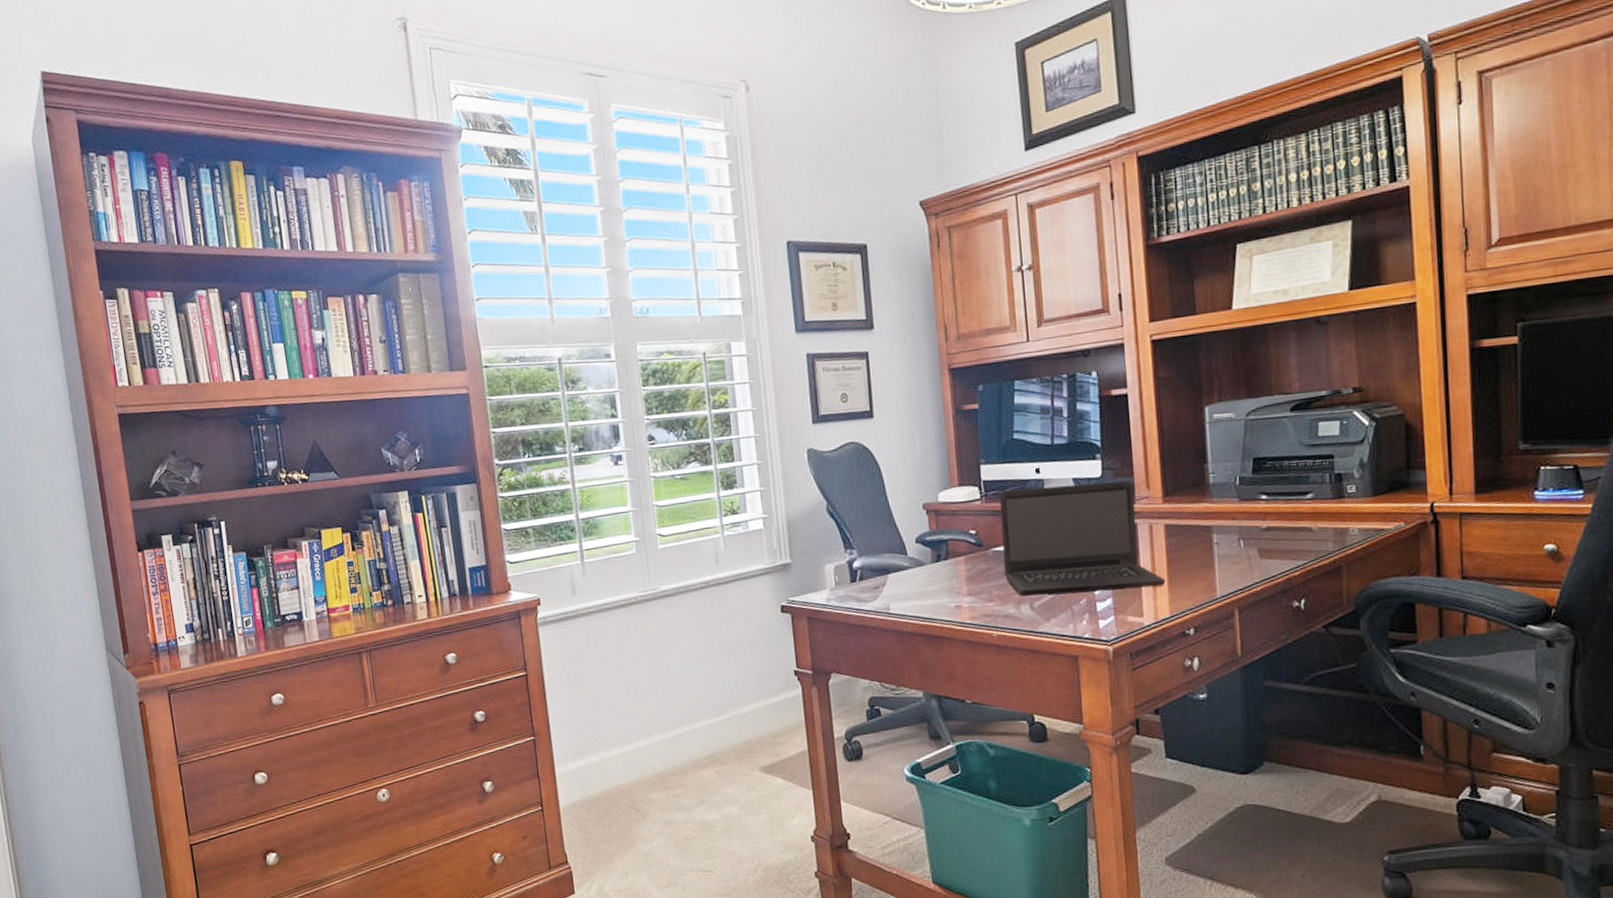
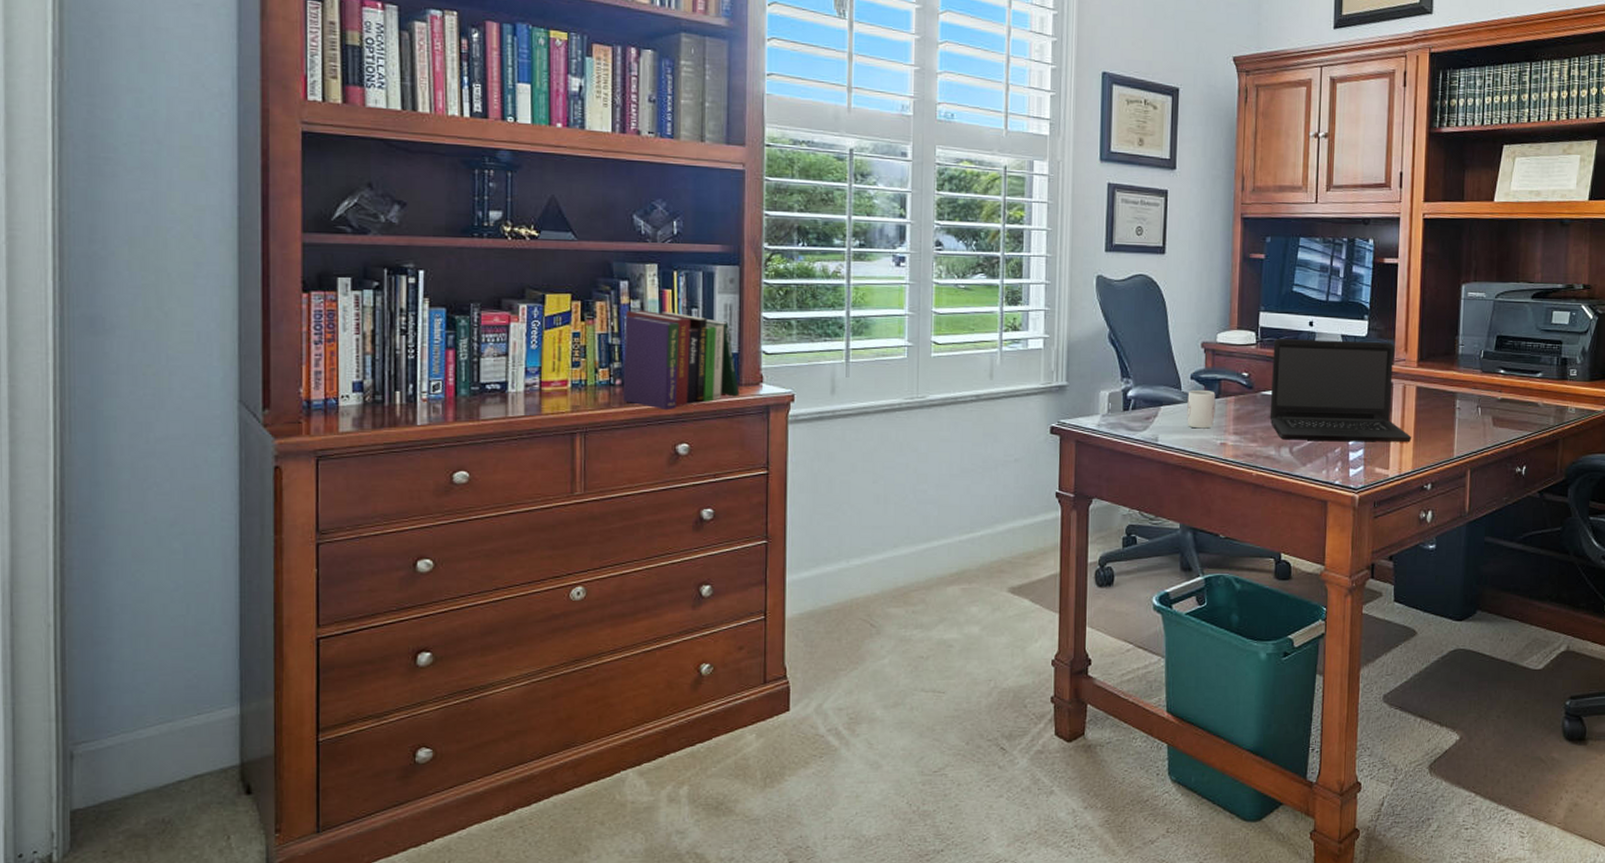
books: none [388,533,493,625] -> present [622,309,740,411]
mug: none [914,553,946,594] -> present [1187,390,1216,429]

